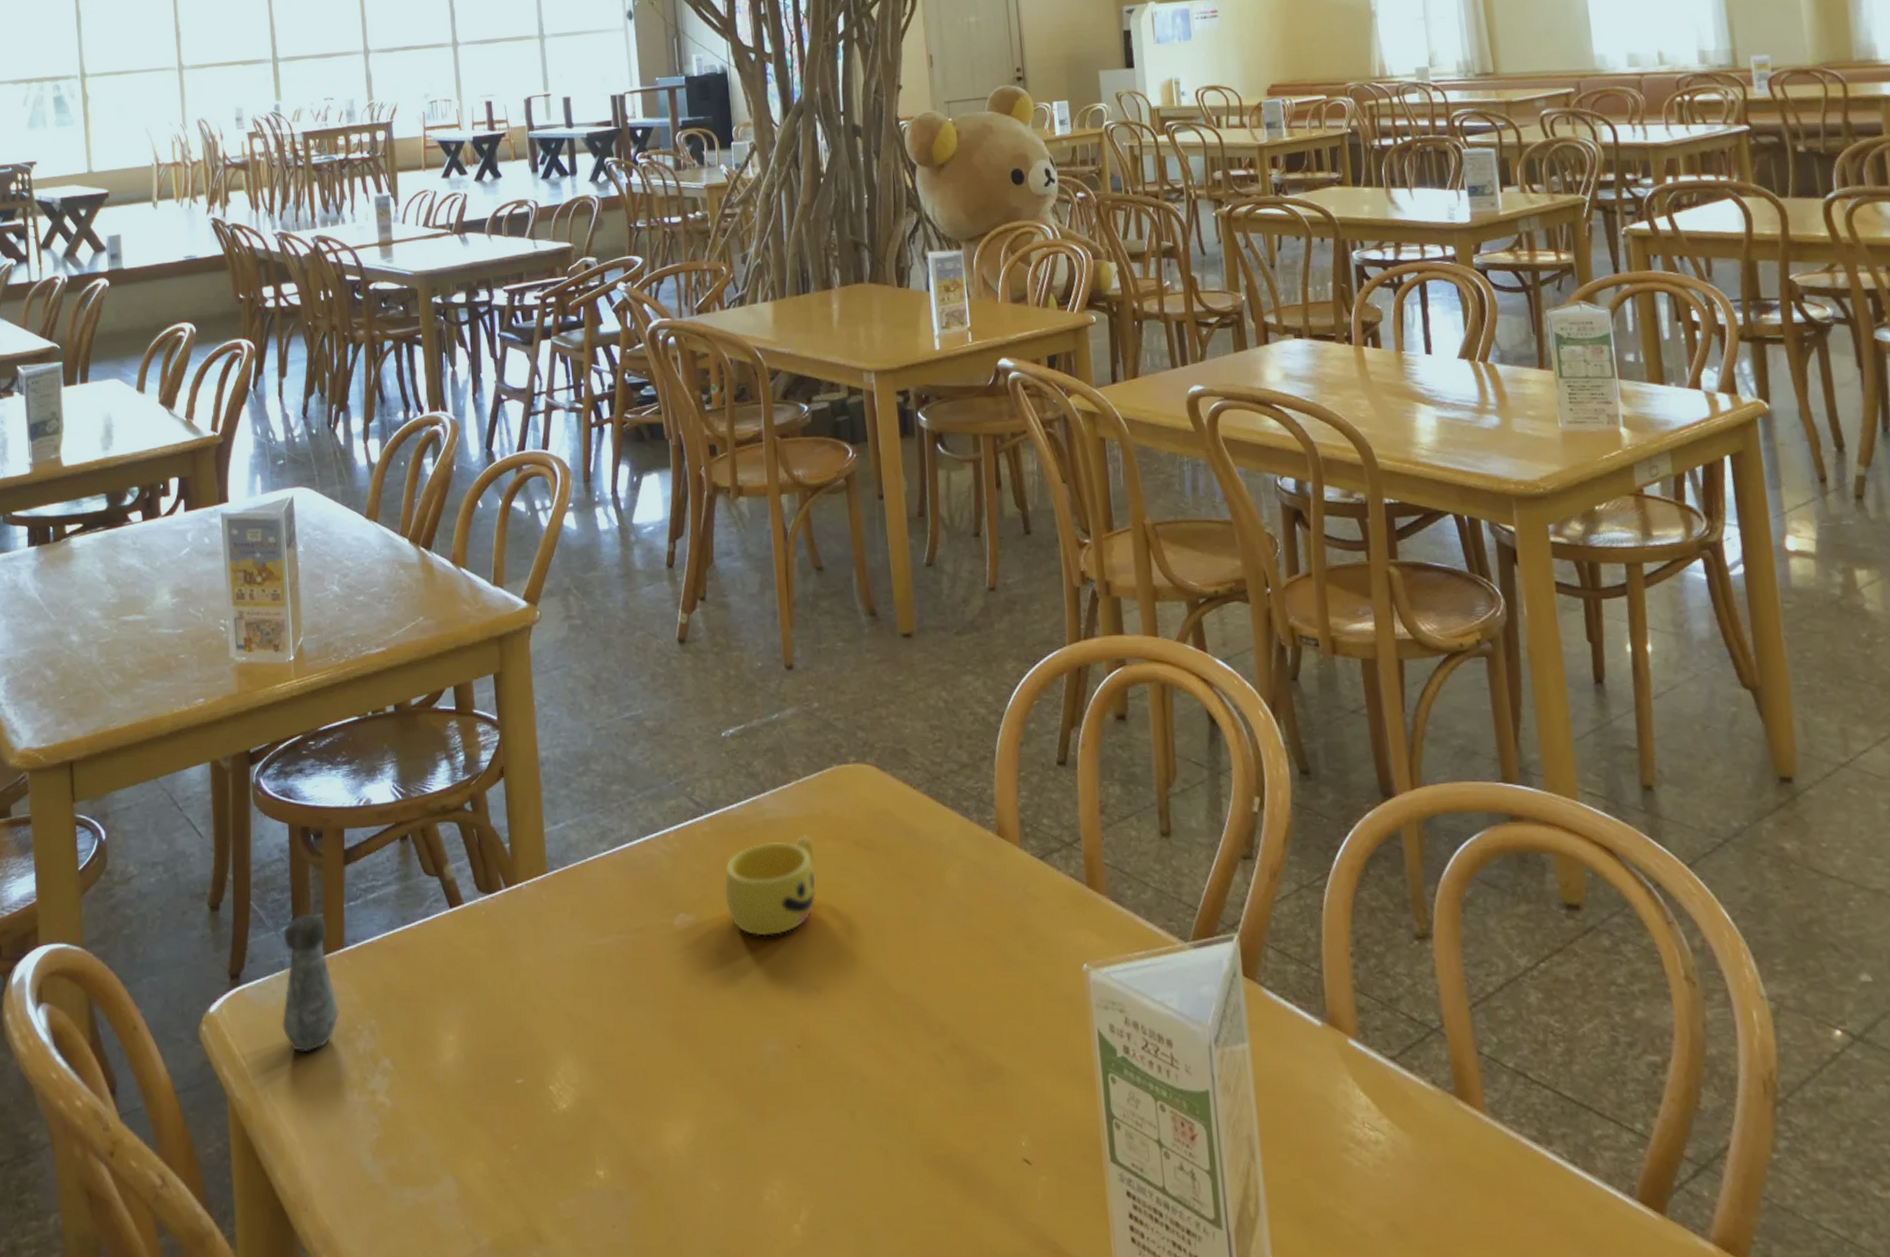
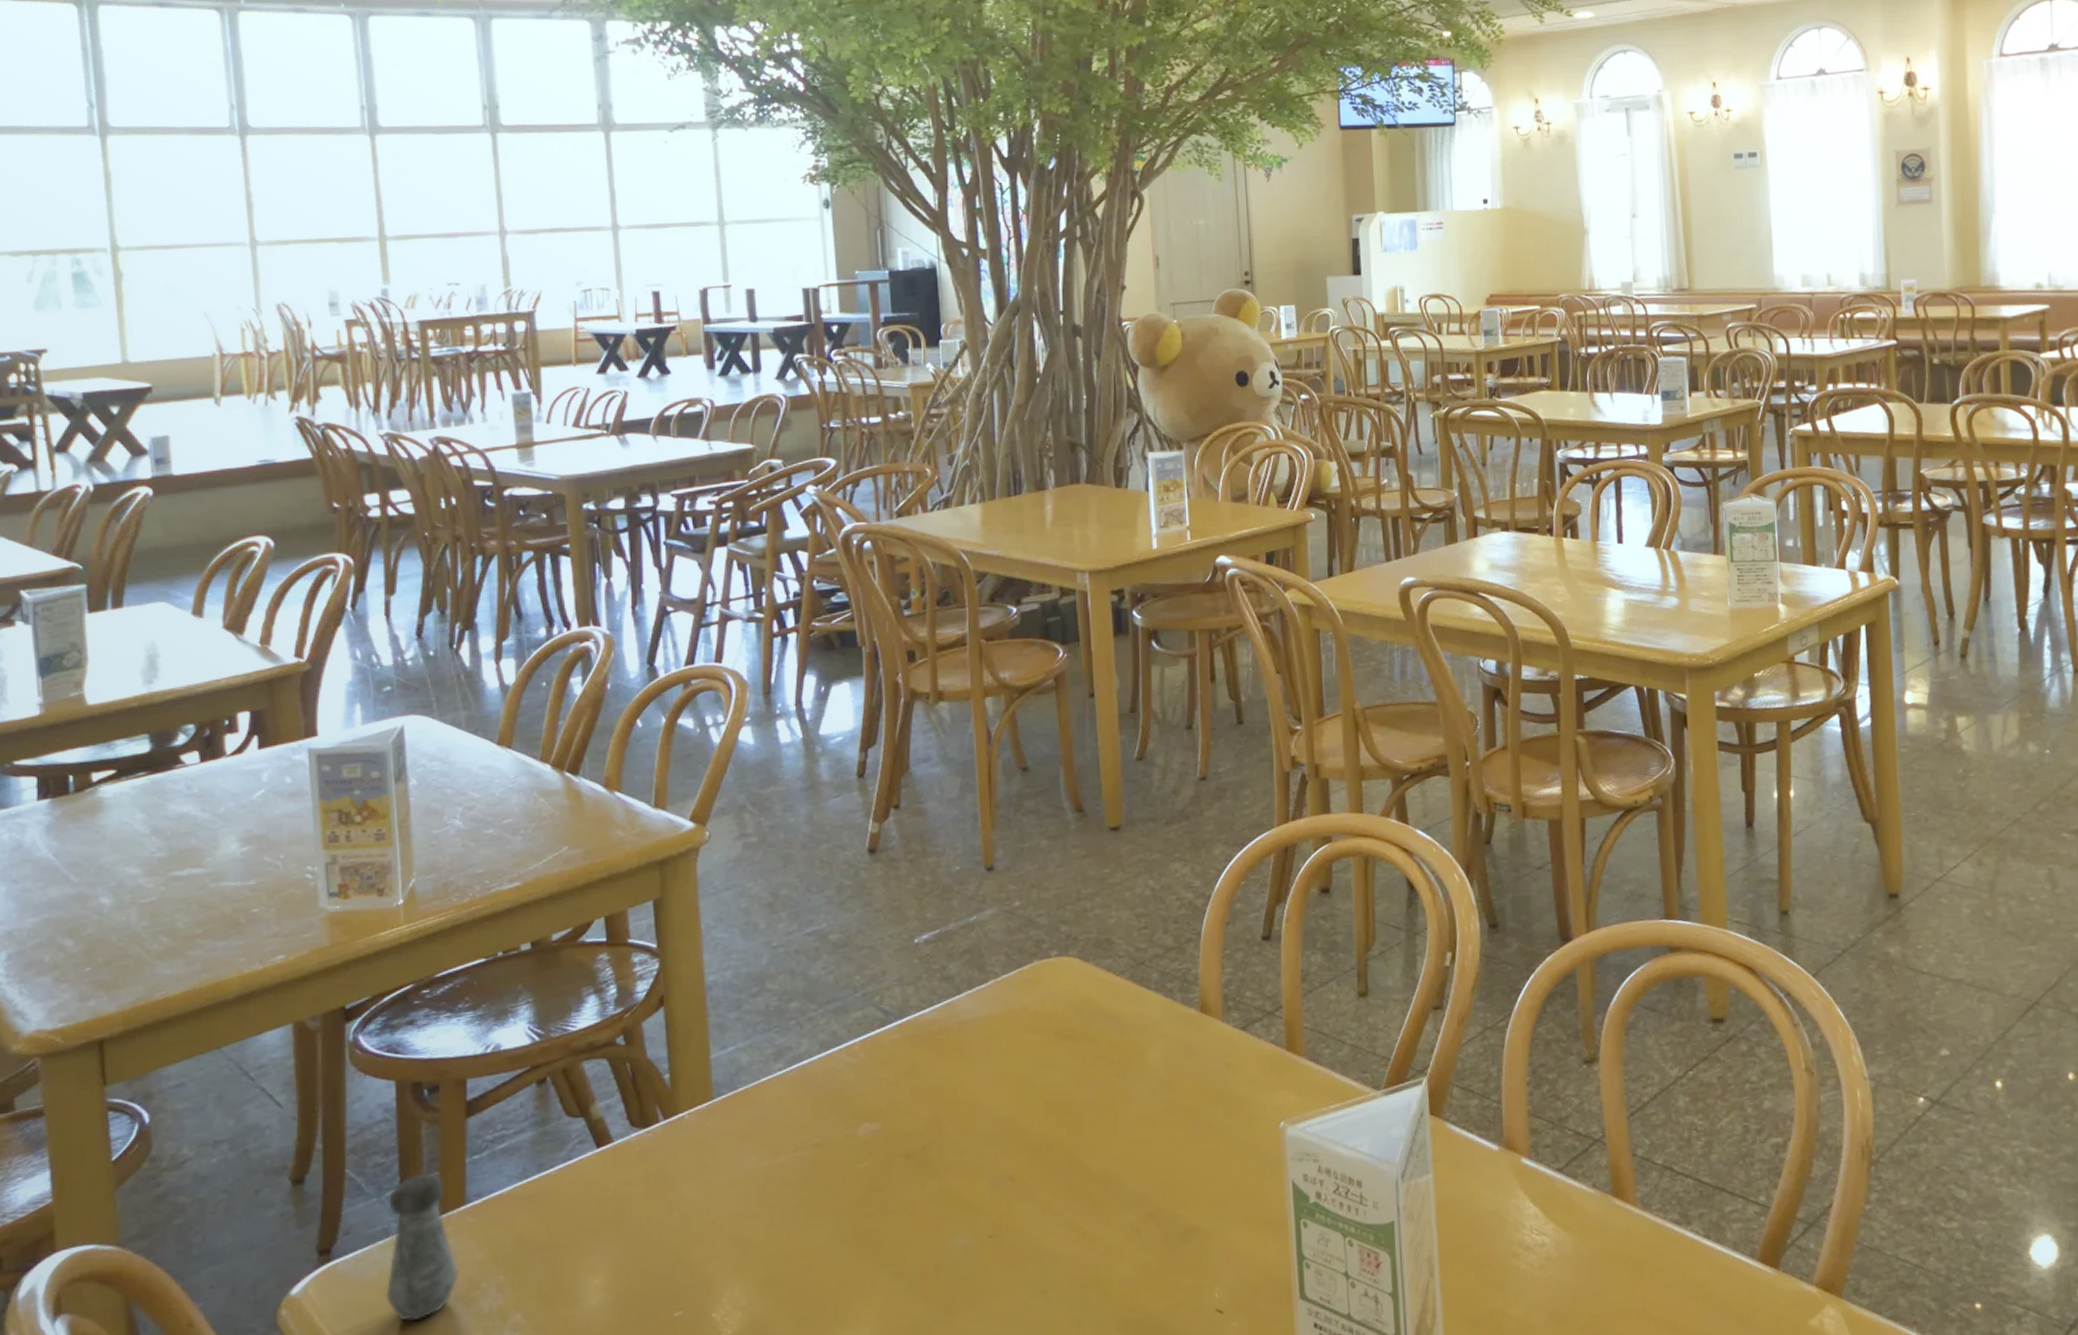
cup: present [725,835,817,936] -> none [914,1031,1013,1136]

